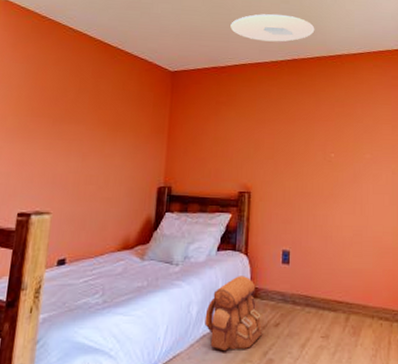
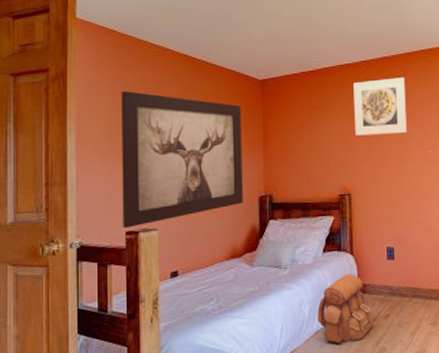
wall art: none [15,71,150,209] -> present [121,91,243,228]
ceiling light: present [230,14,315,42] -> none [316,11,404,41]
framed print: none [260,80,312,135] -> present [353,77,407,136]

